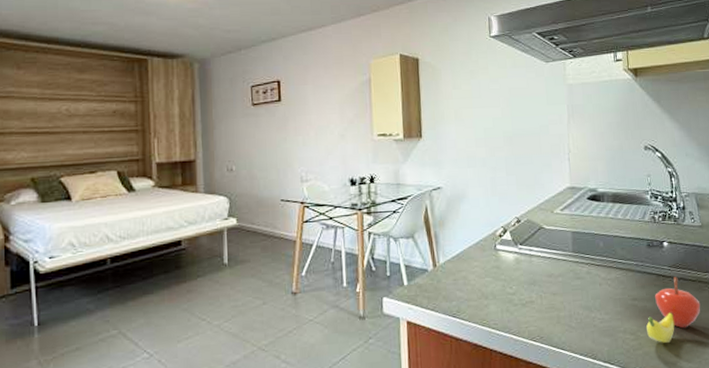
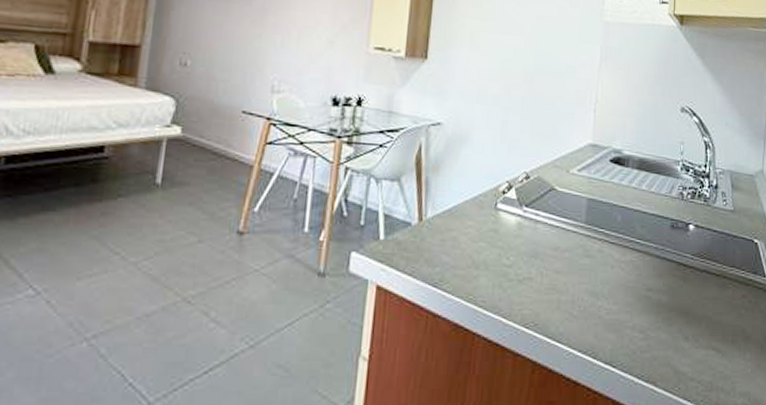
fruit: present [645,277,701,343] -> none [657,268,722,347]

